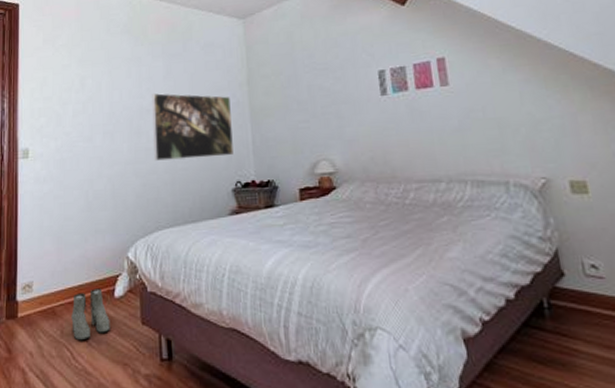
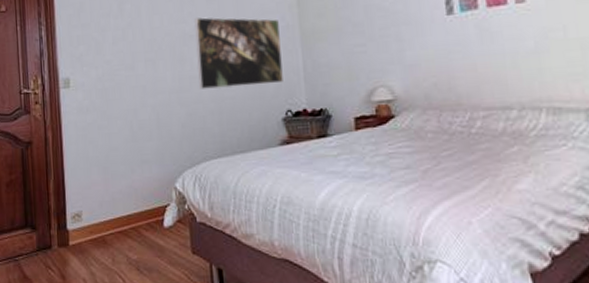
boots: present [71,288,110,341] -> none [121,218,161,269]

